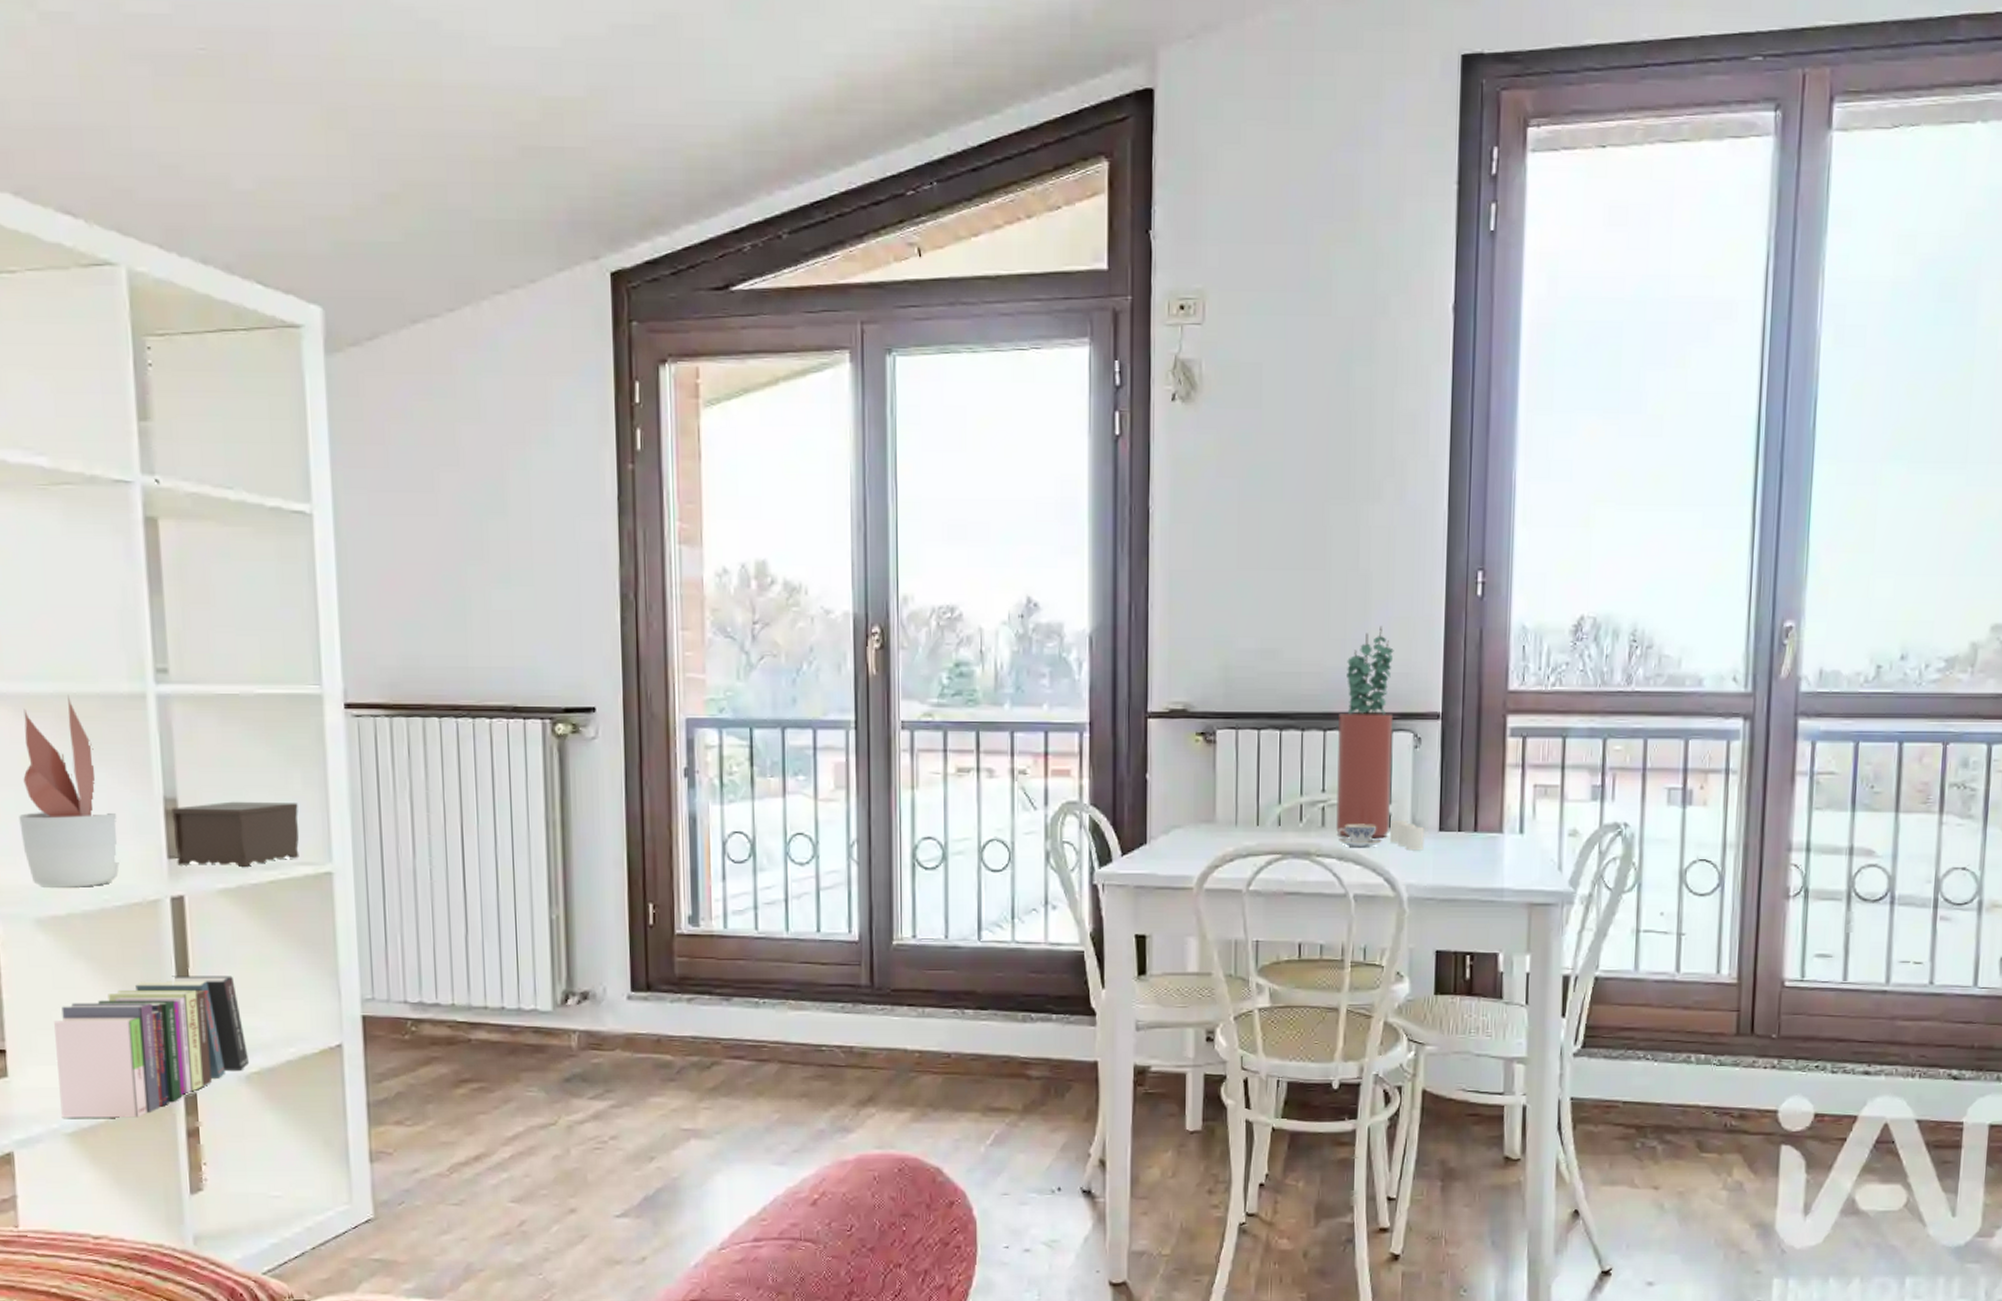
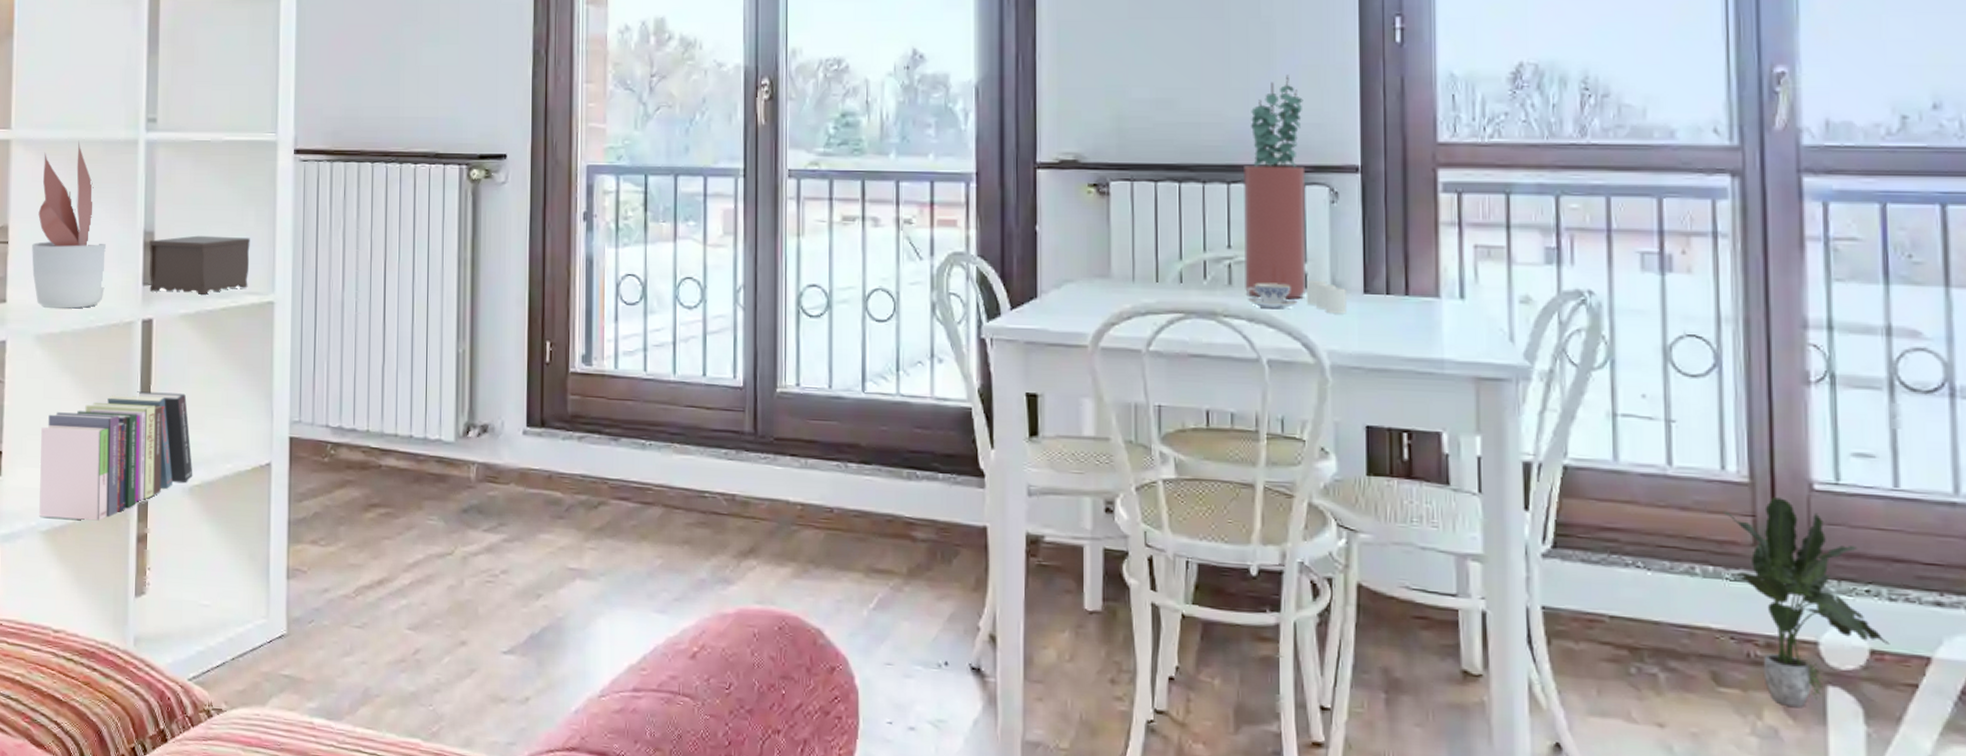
potted plant: none [1715,994,1829,1164] -> present [1722,497,1890,707]

